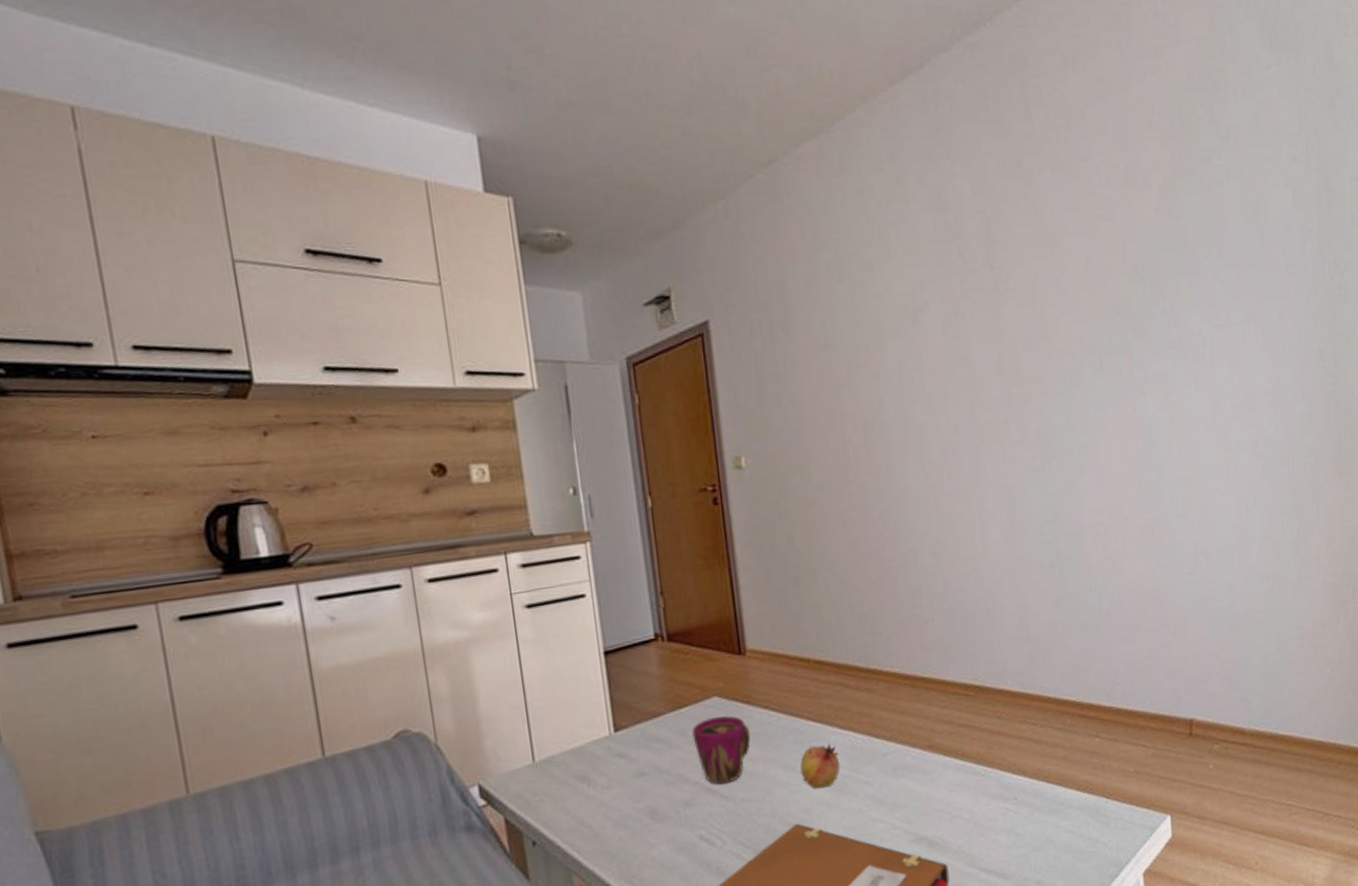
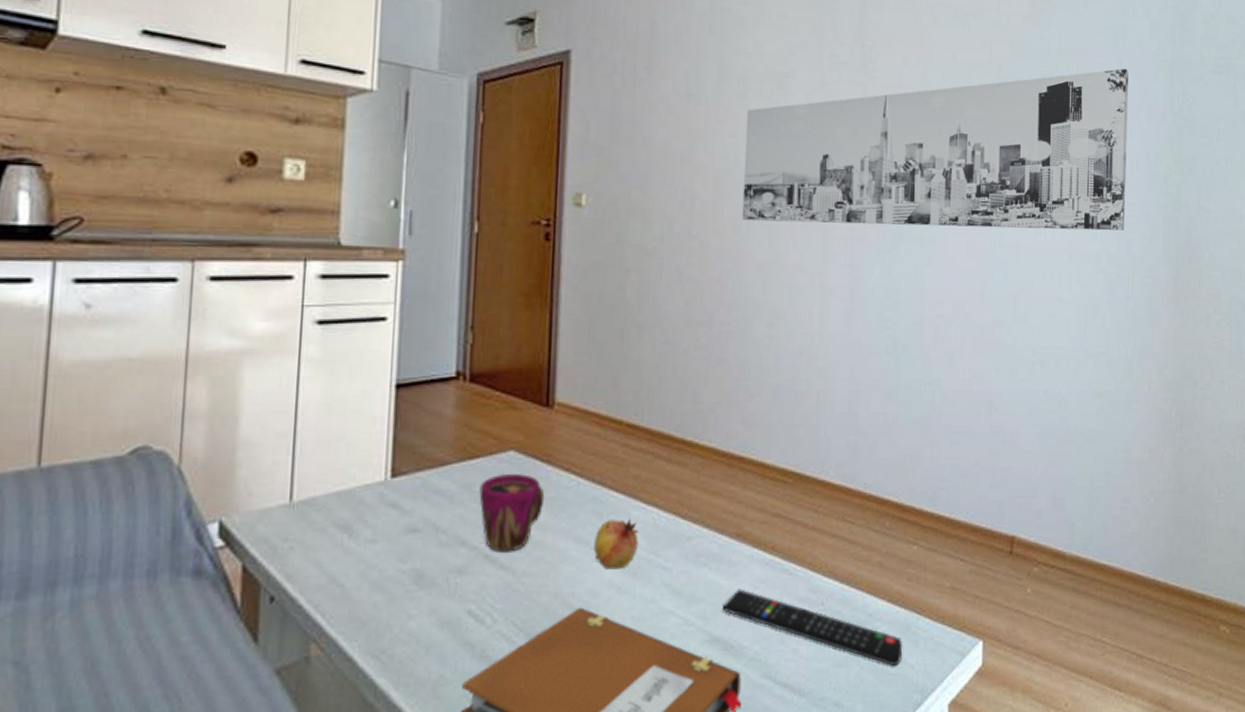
wall art: none [885,244,1281,460] -> present [742,68,1129,231]
remote control: none [923,793,1095,846] -> present [722,589,902,666]

